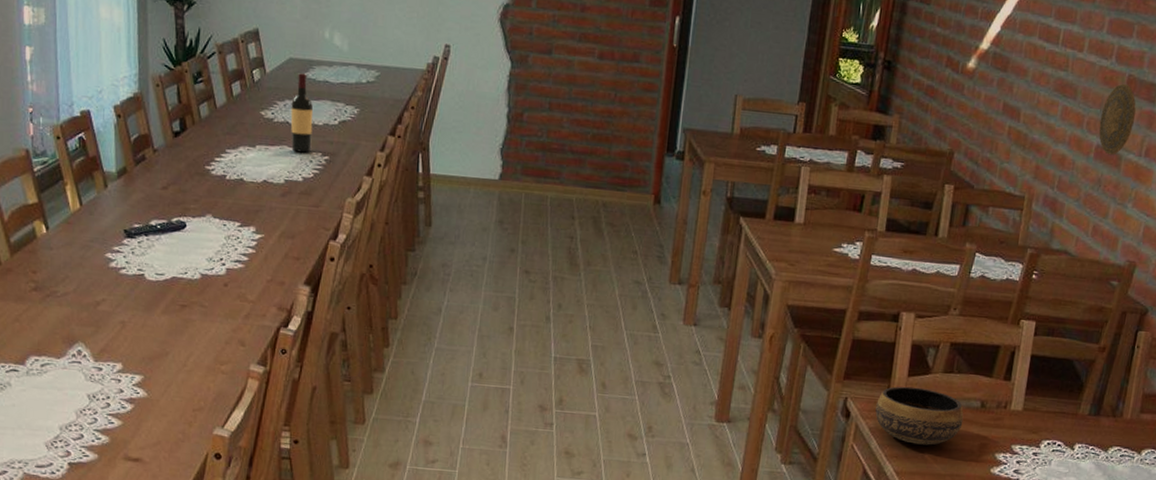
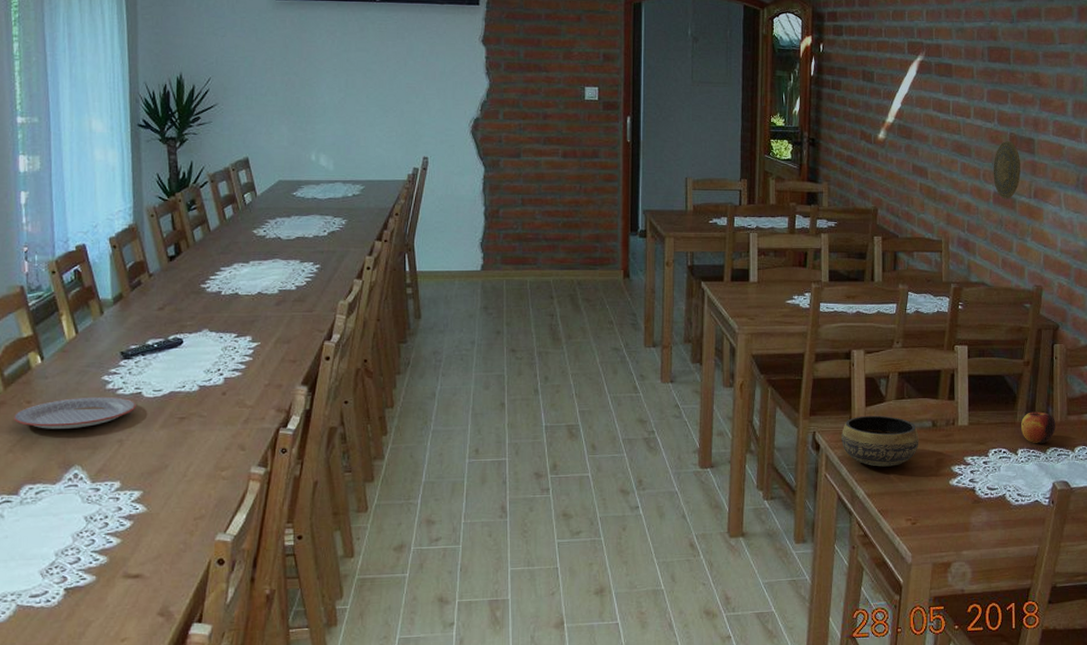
plate: none [19,272,139,305] -> present [13,396,136,429]
wine bottle: present [290,73,314,153] -> none [282,193,304,264]
apple: none [1082,404,1125,442] -> present [1020,411,1056,444]

